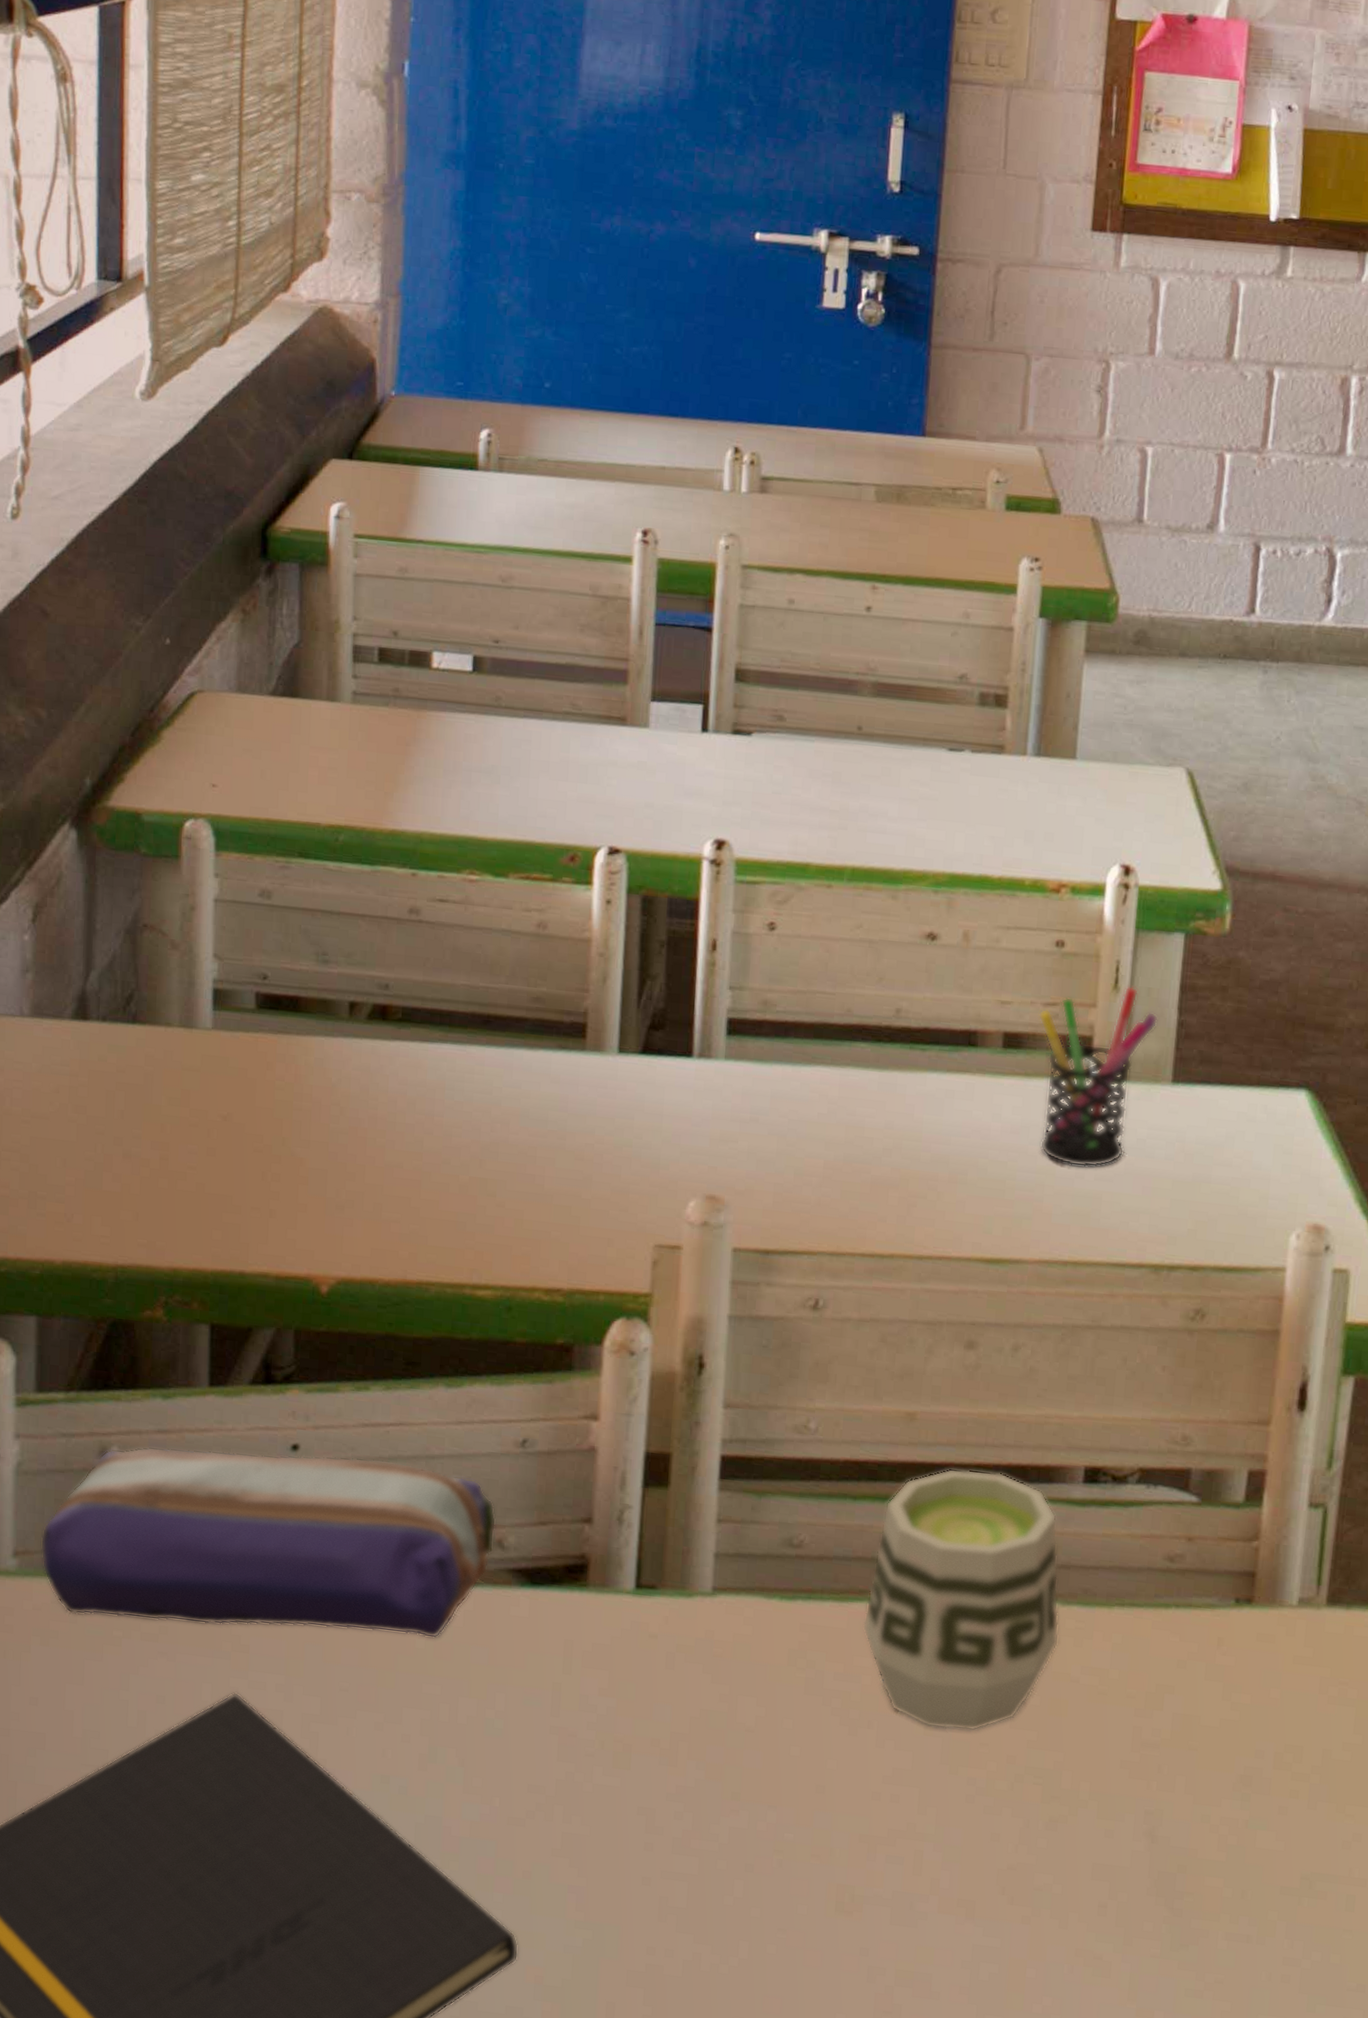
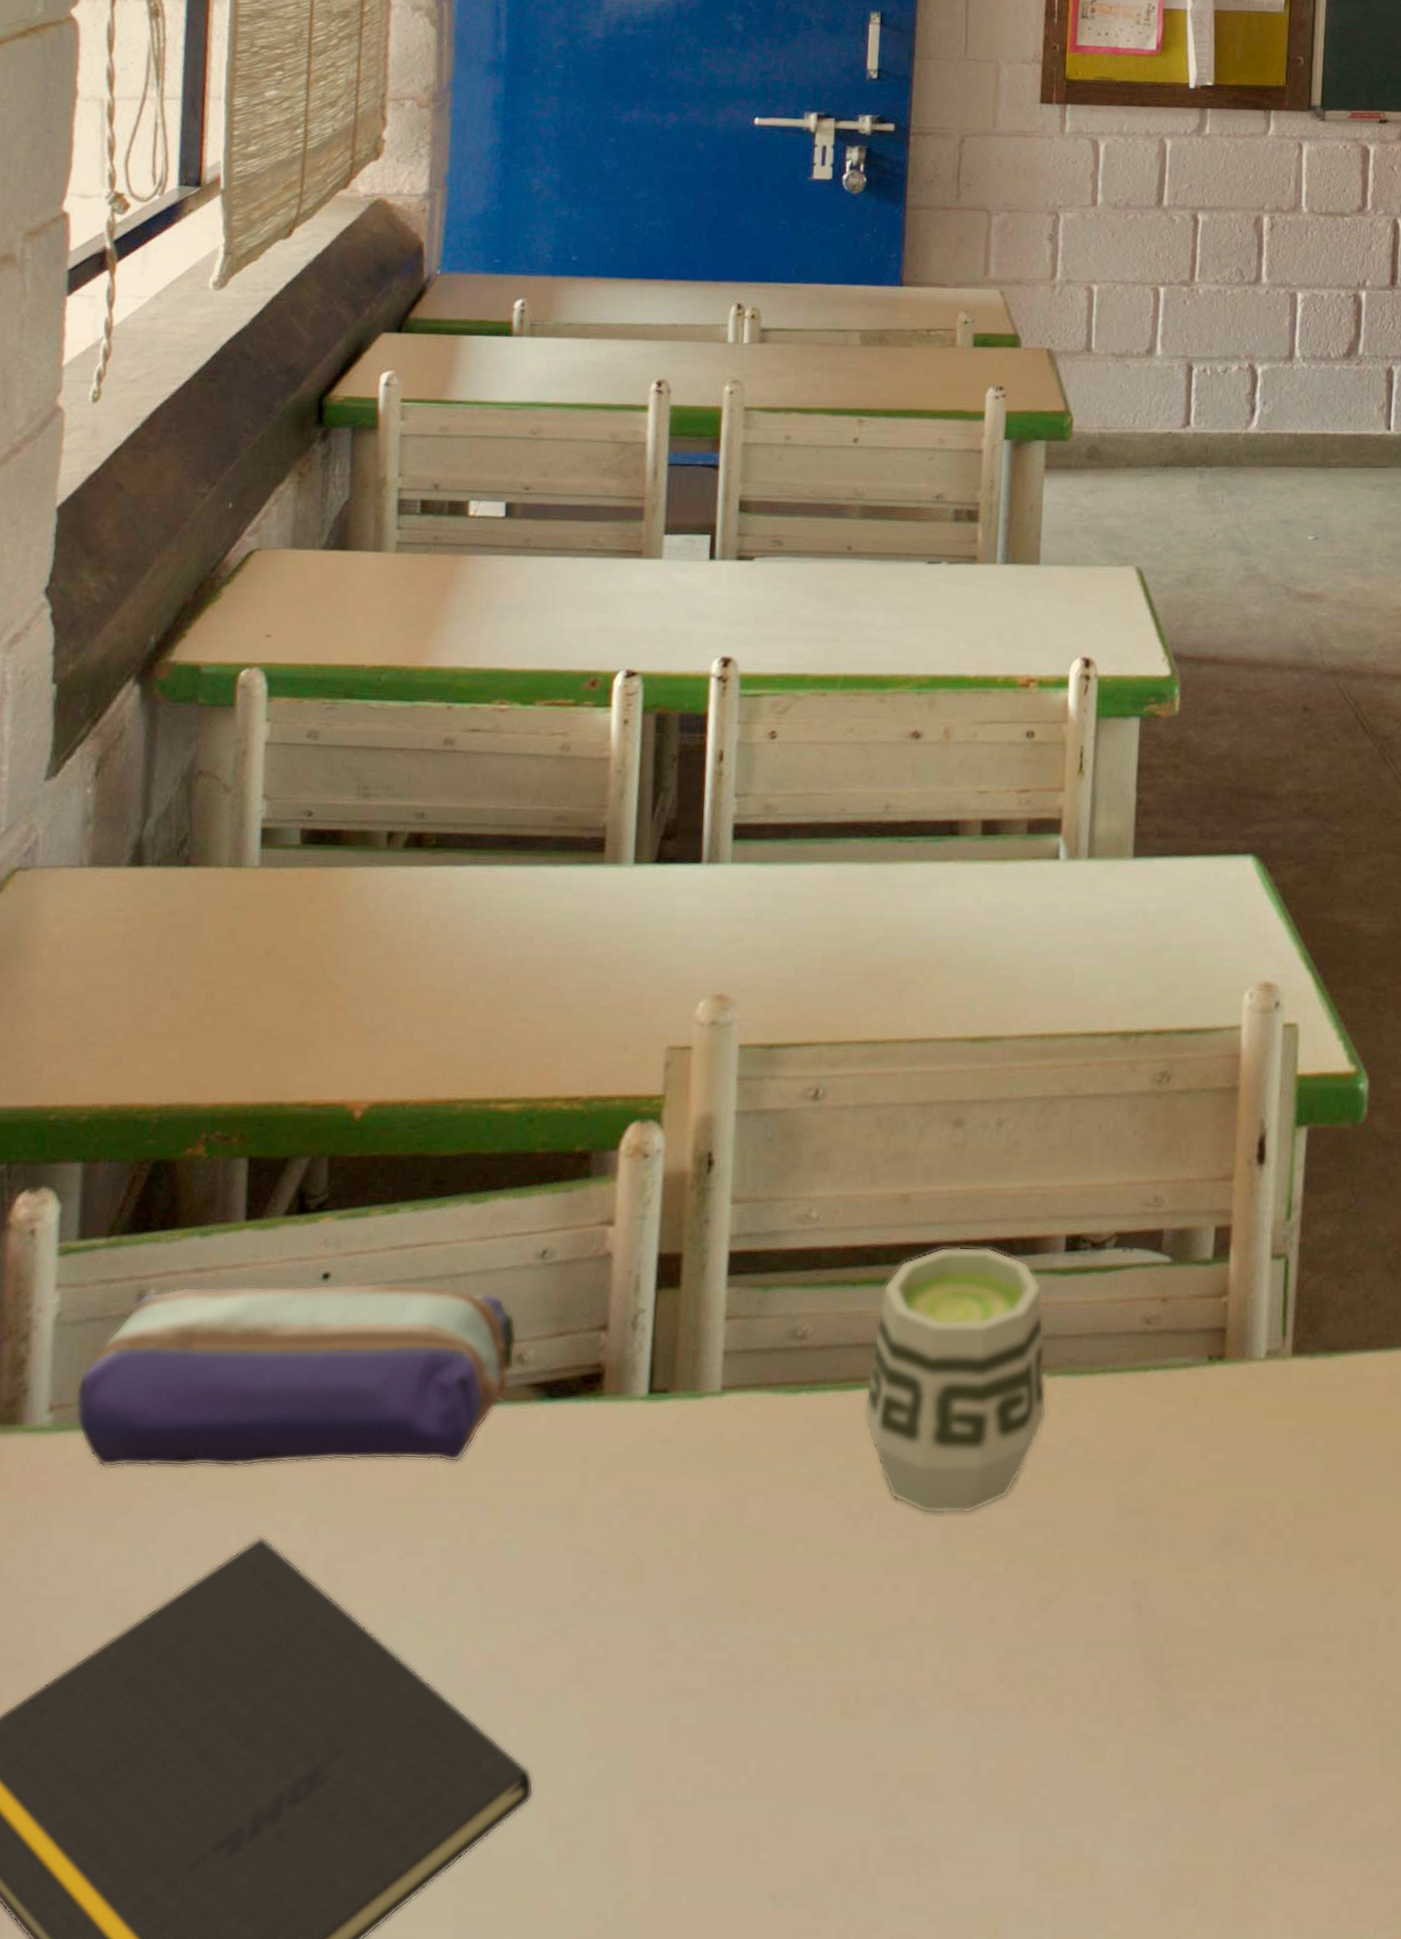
pen holder: present [1038,986,1158,1168] -> none [1012,770,1119,944]

